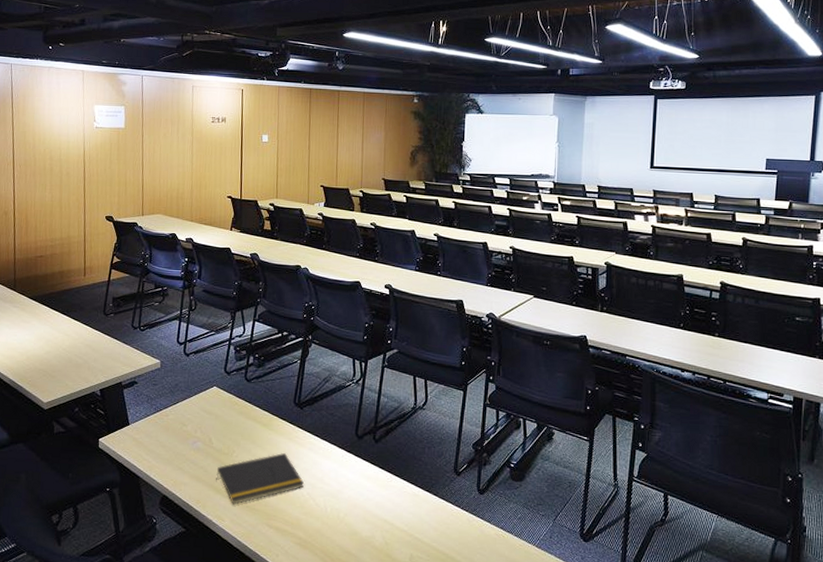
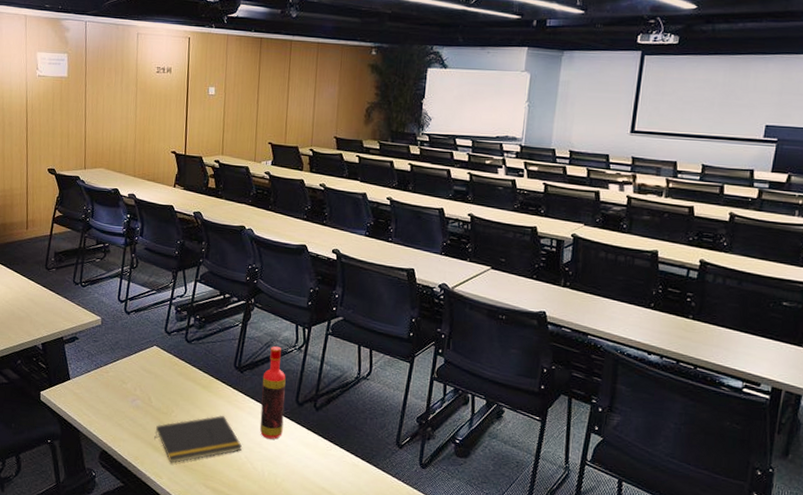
bottle: none [321,380,345,474] -> present [260,346,286,440]

